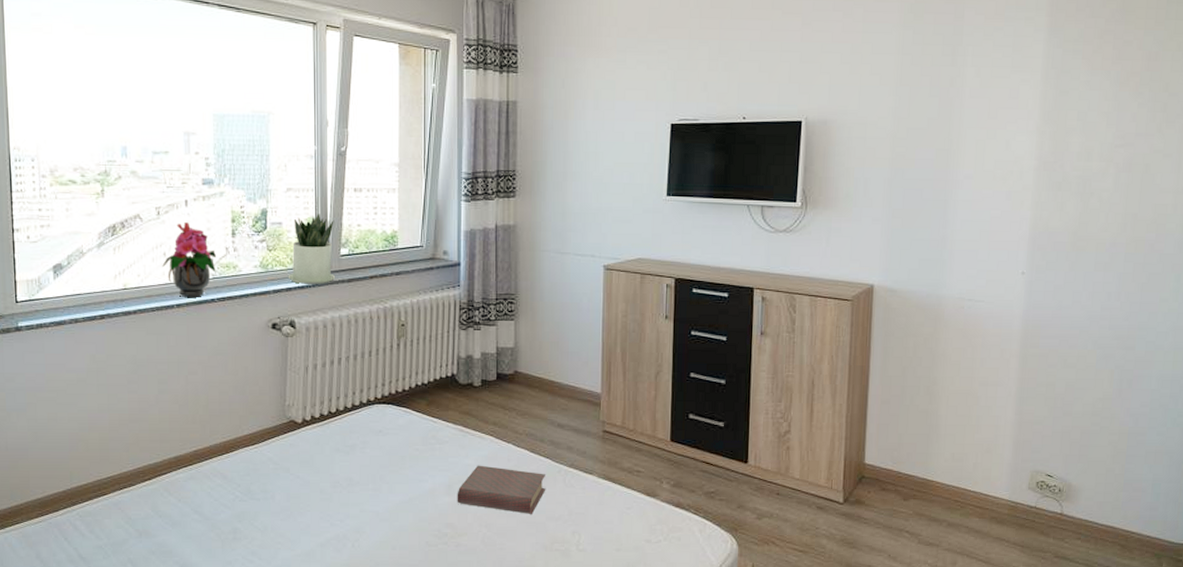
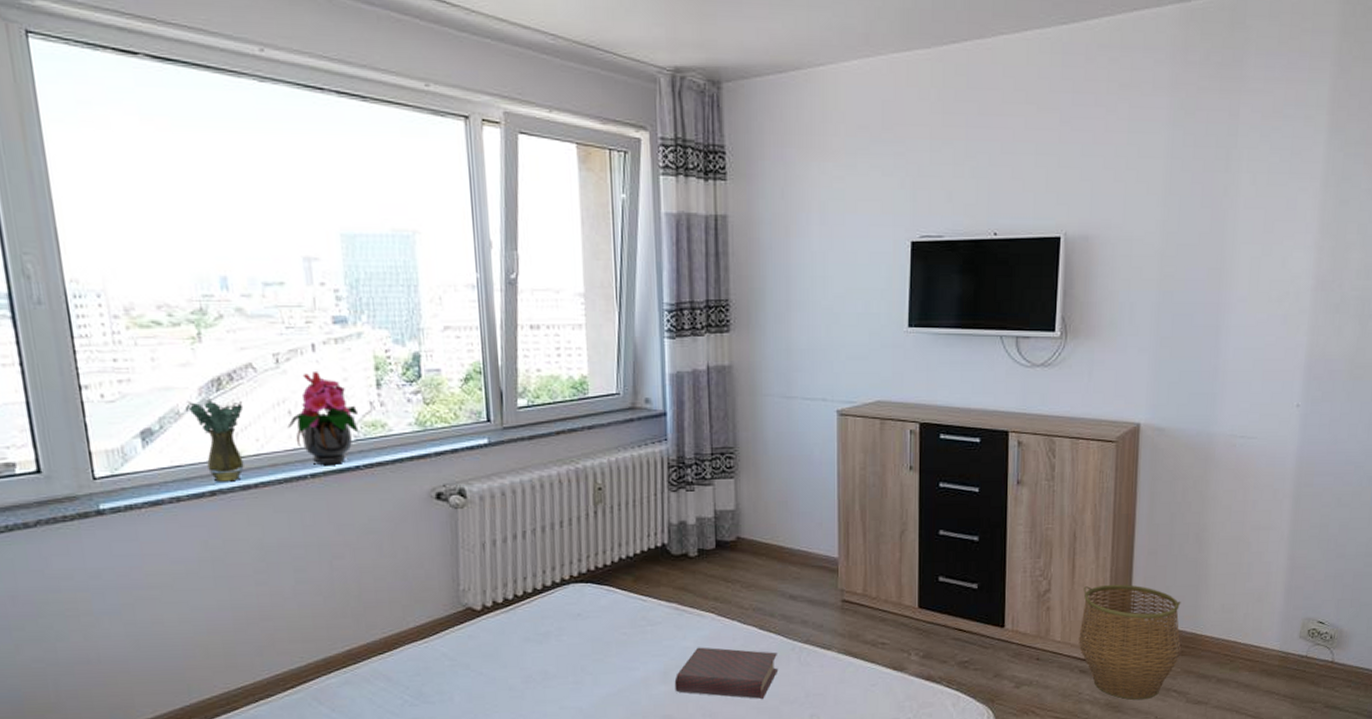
vase: none [87,240,131,308] -> present [185,397,244,482]
planter: present [288,214,336,285] -> none [452,357,513,445]
basket: none [816,429,913,537] -> present [1078,584,1181,700]

